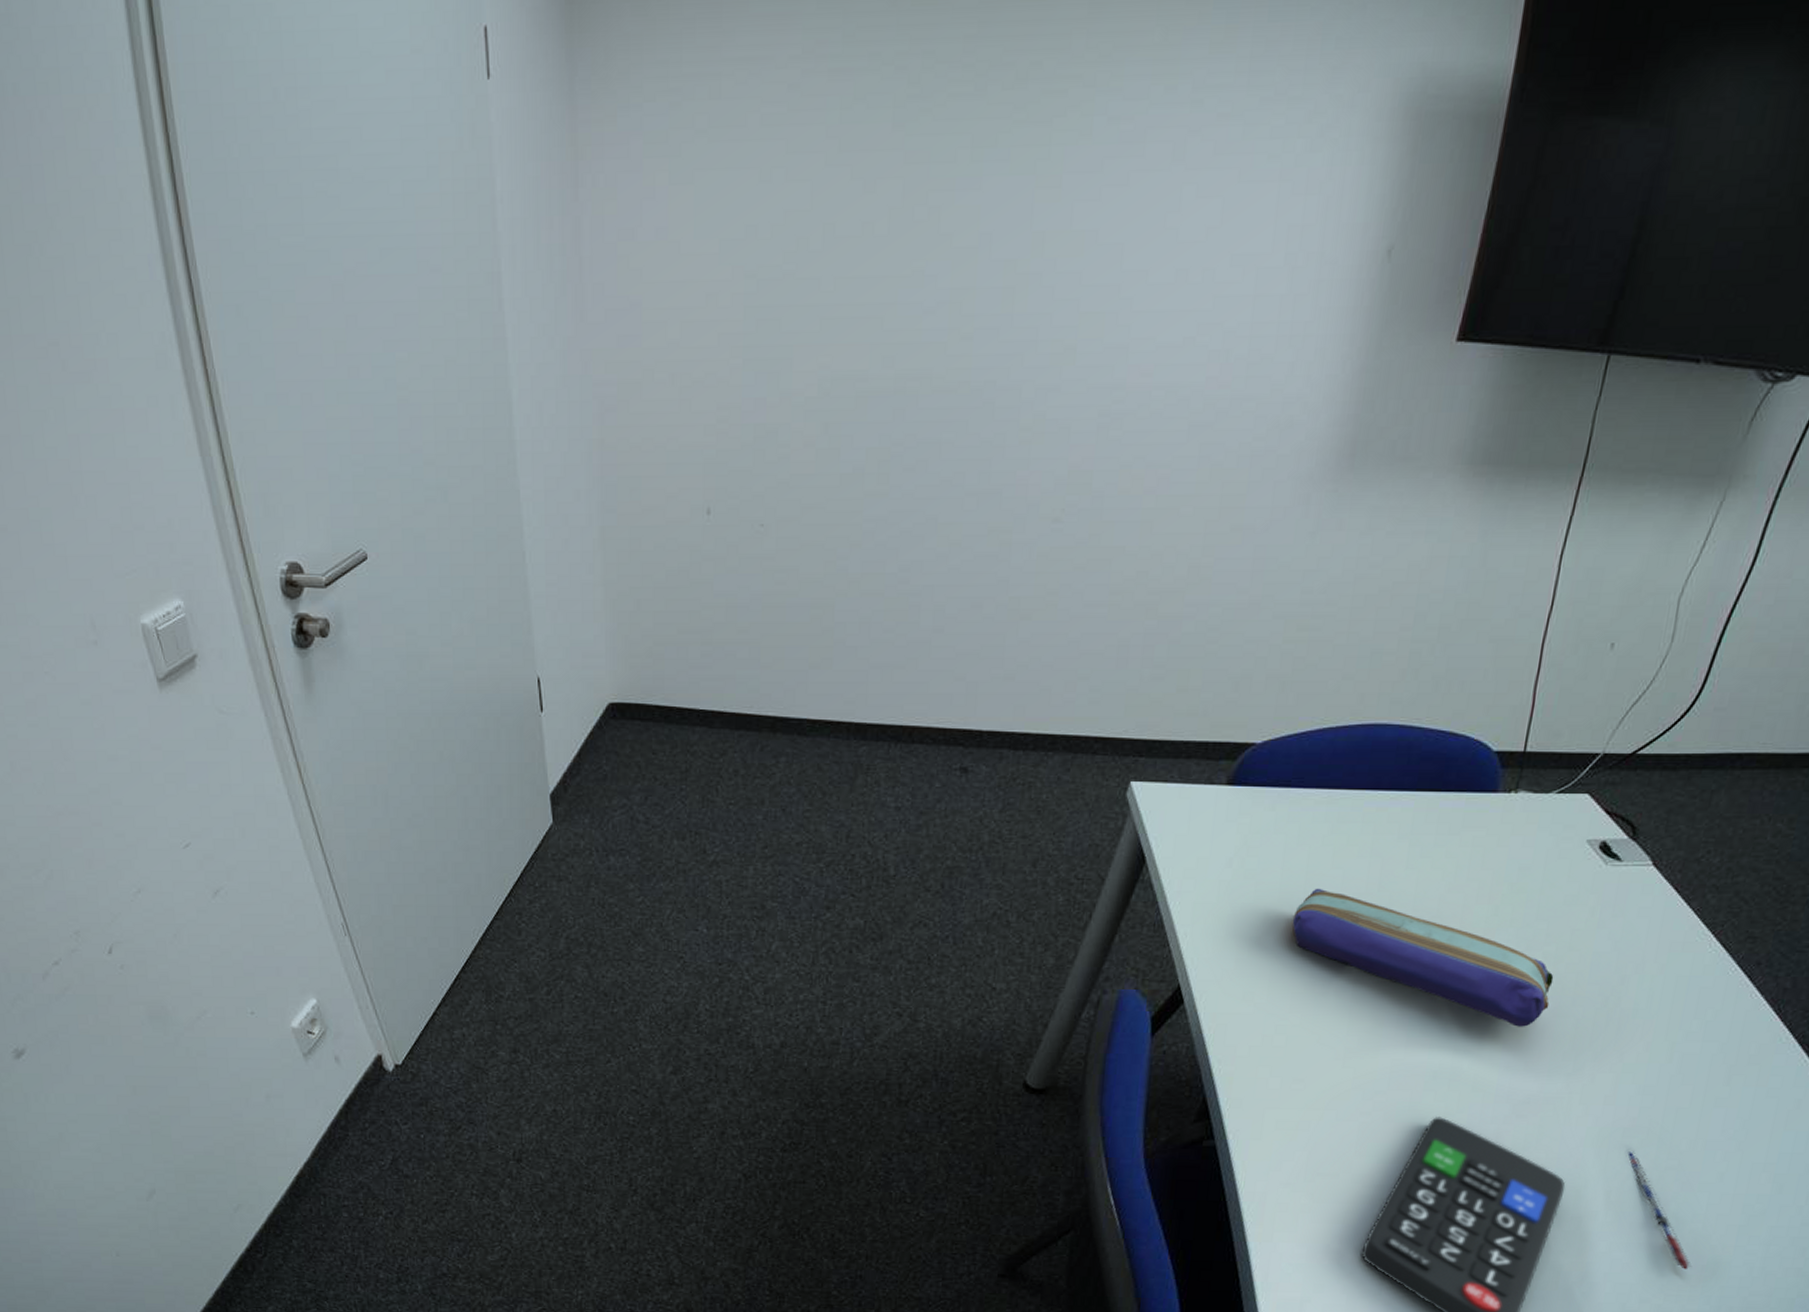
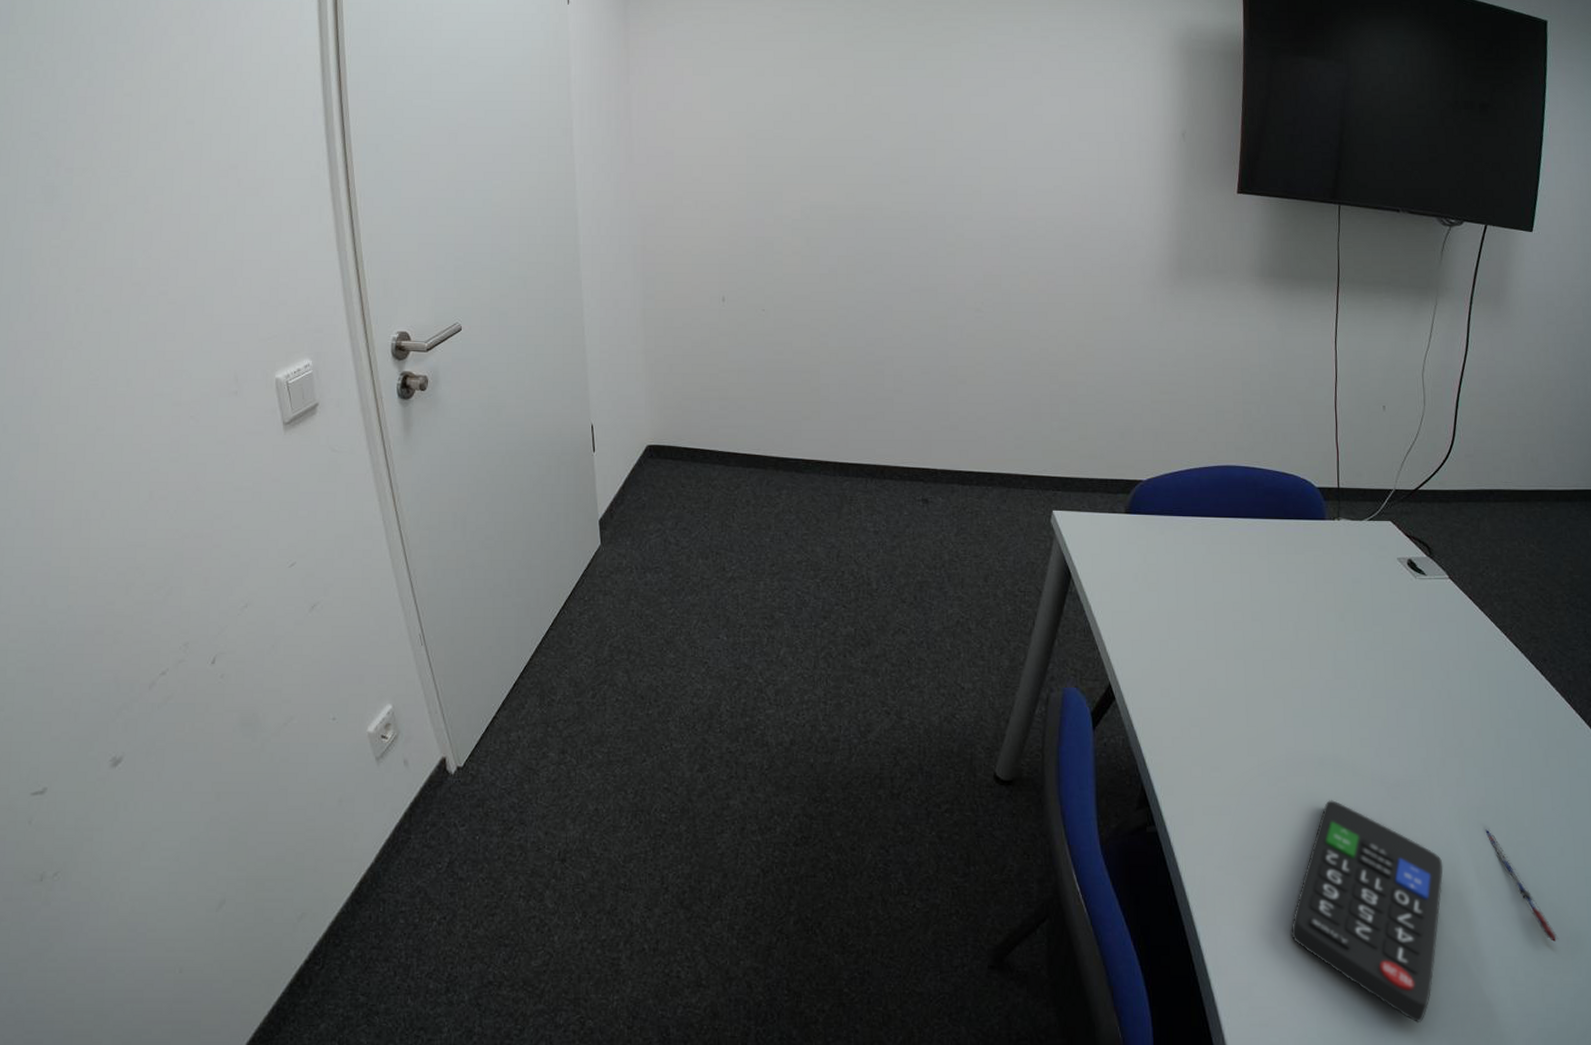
pencil case: present [1292,888,1554,1027] -> none [1190,598,1398,717]

